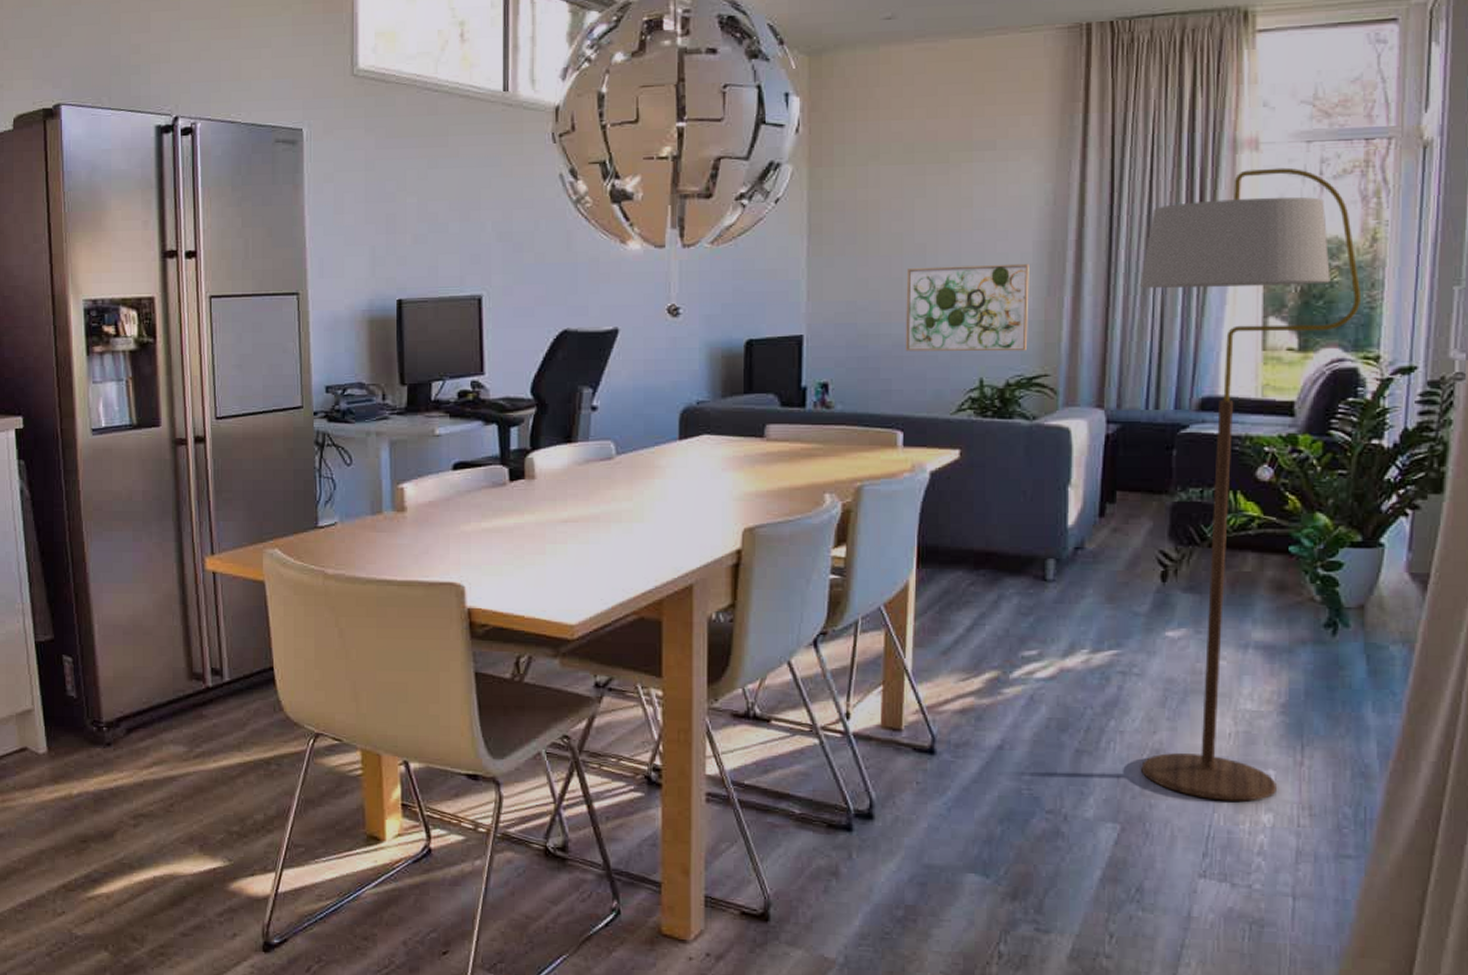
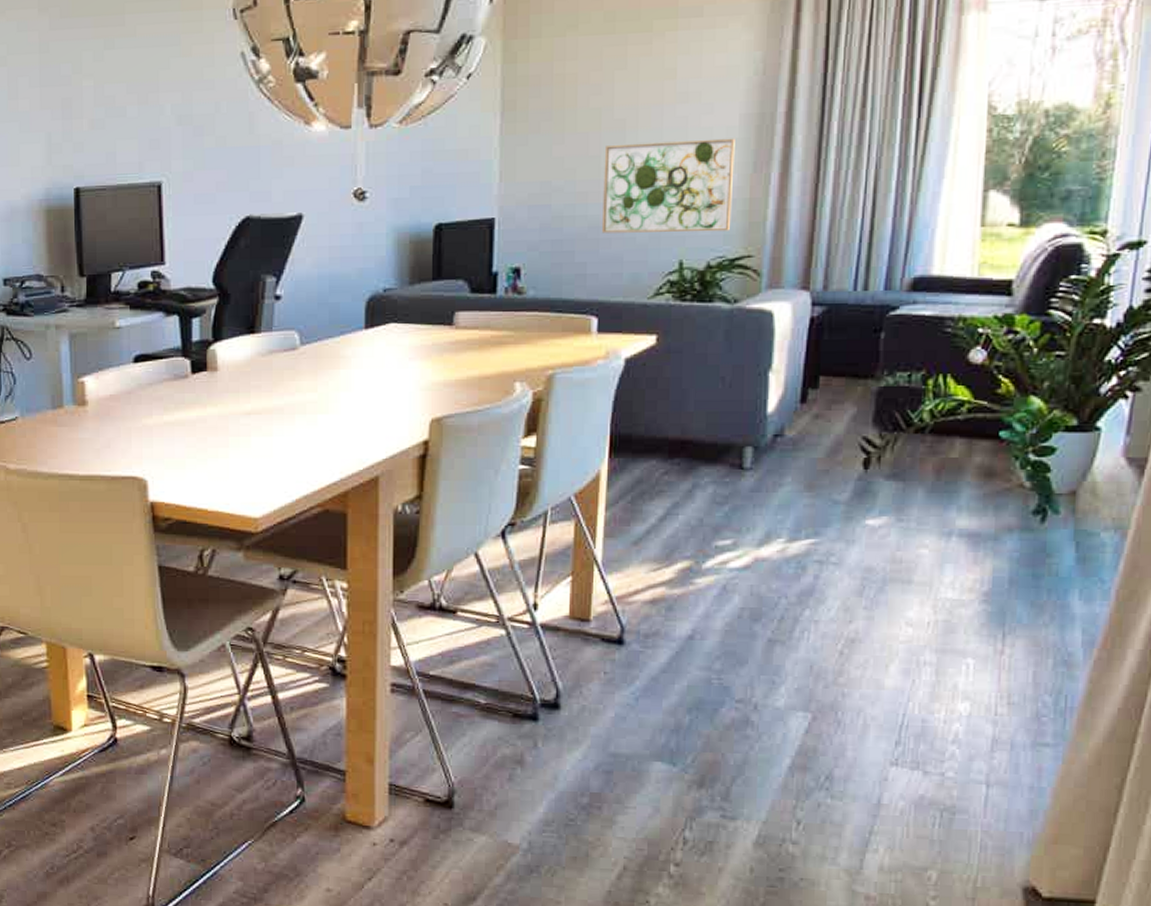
floor lamp: present [1139,167,1360,801] -> none [835,29,1090,690]

